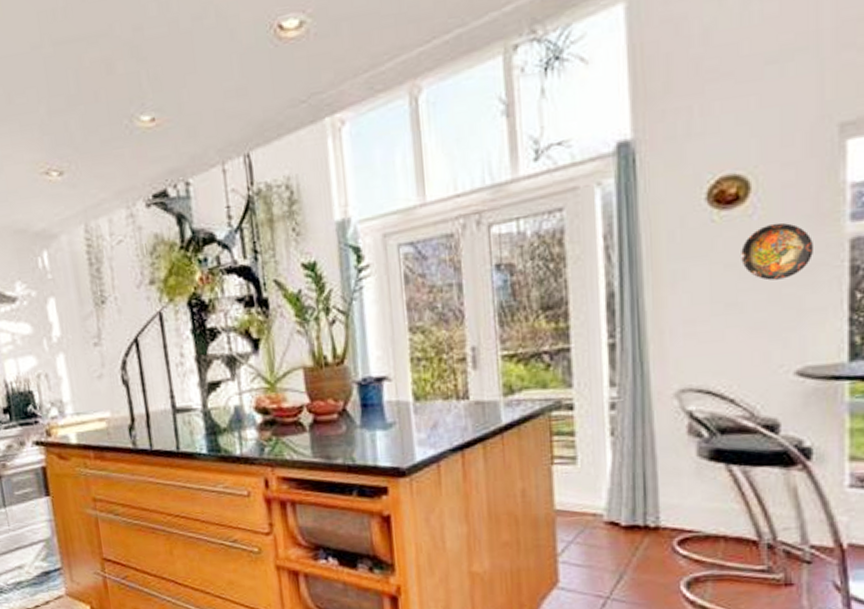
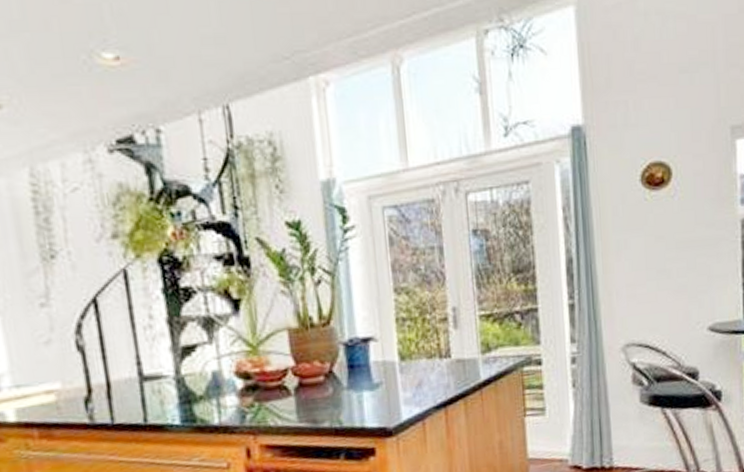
decorative plate: present [741,222,815,281] -> none [667,203,718,251]

